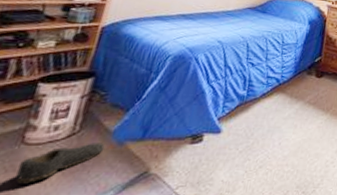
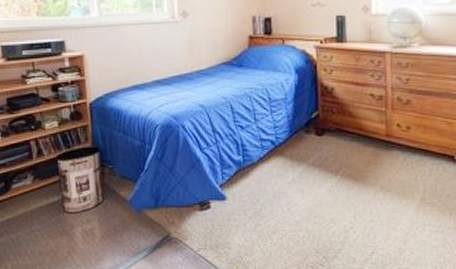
shoe: present [16,143,105,184] -> none [69,211,127,244]

